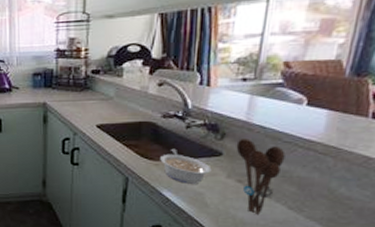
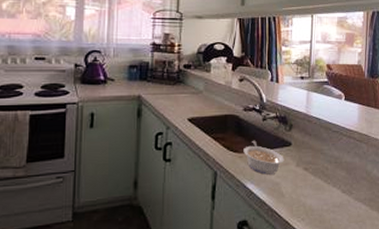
utensil holder: present [236,139,286,215] -> none [301,129,335,201]

